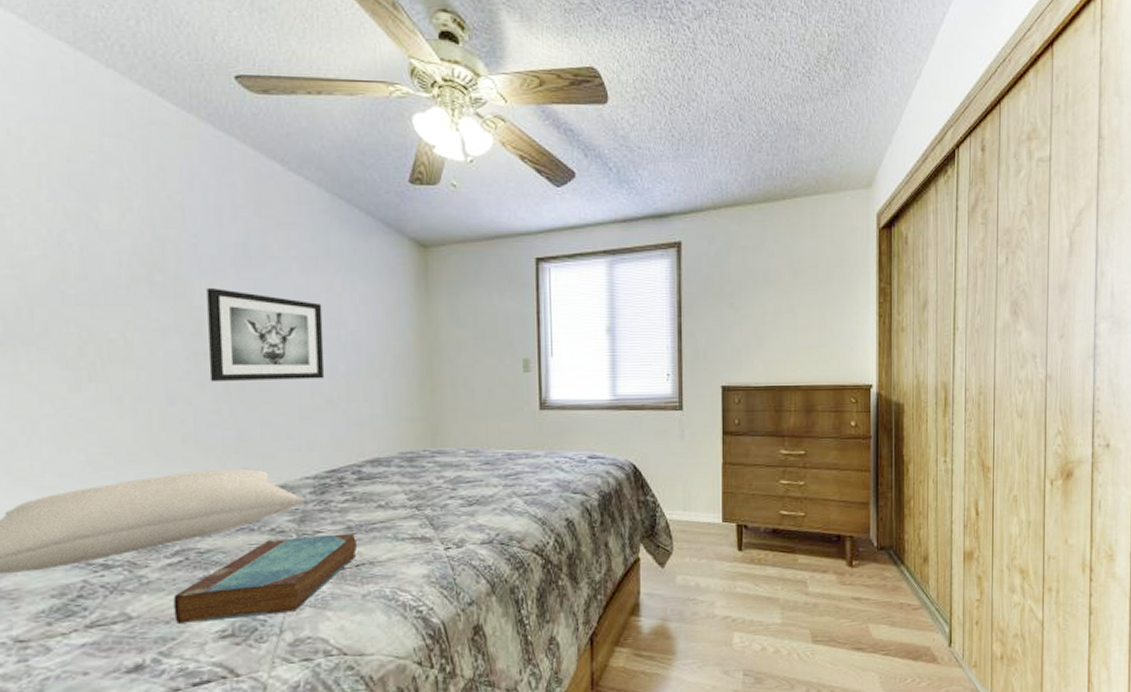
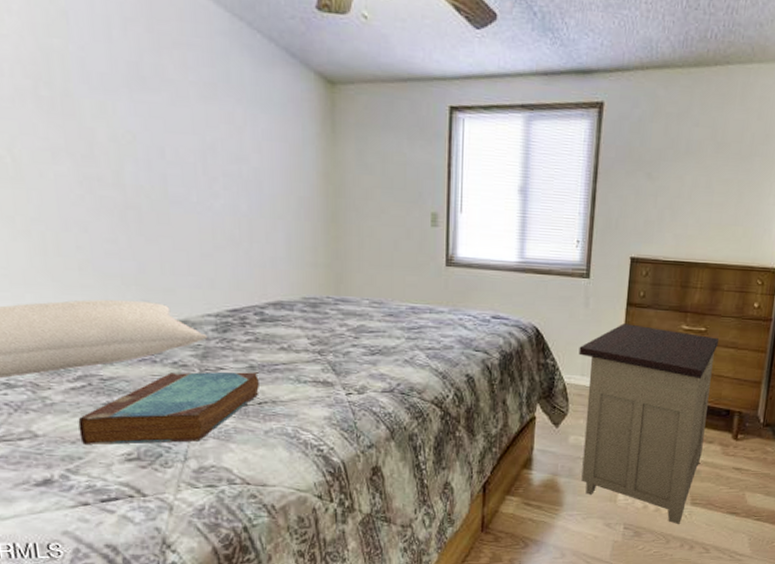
wall art: present [206,287,325,381] -> none [97,107,226,216]
nightstand: none [678,453,821,666] -> present [578,323,720,524]

